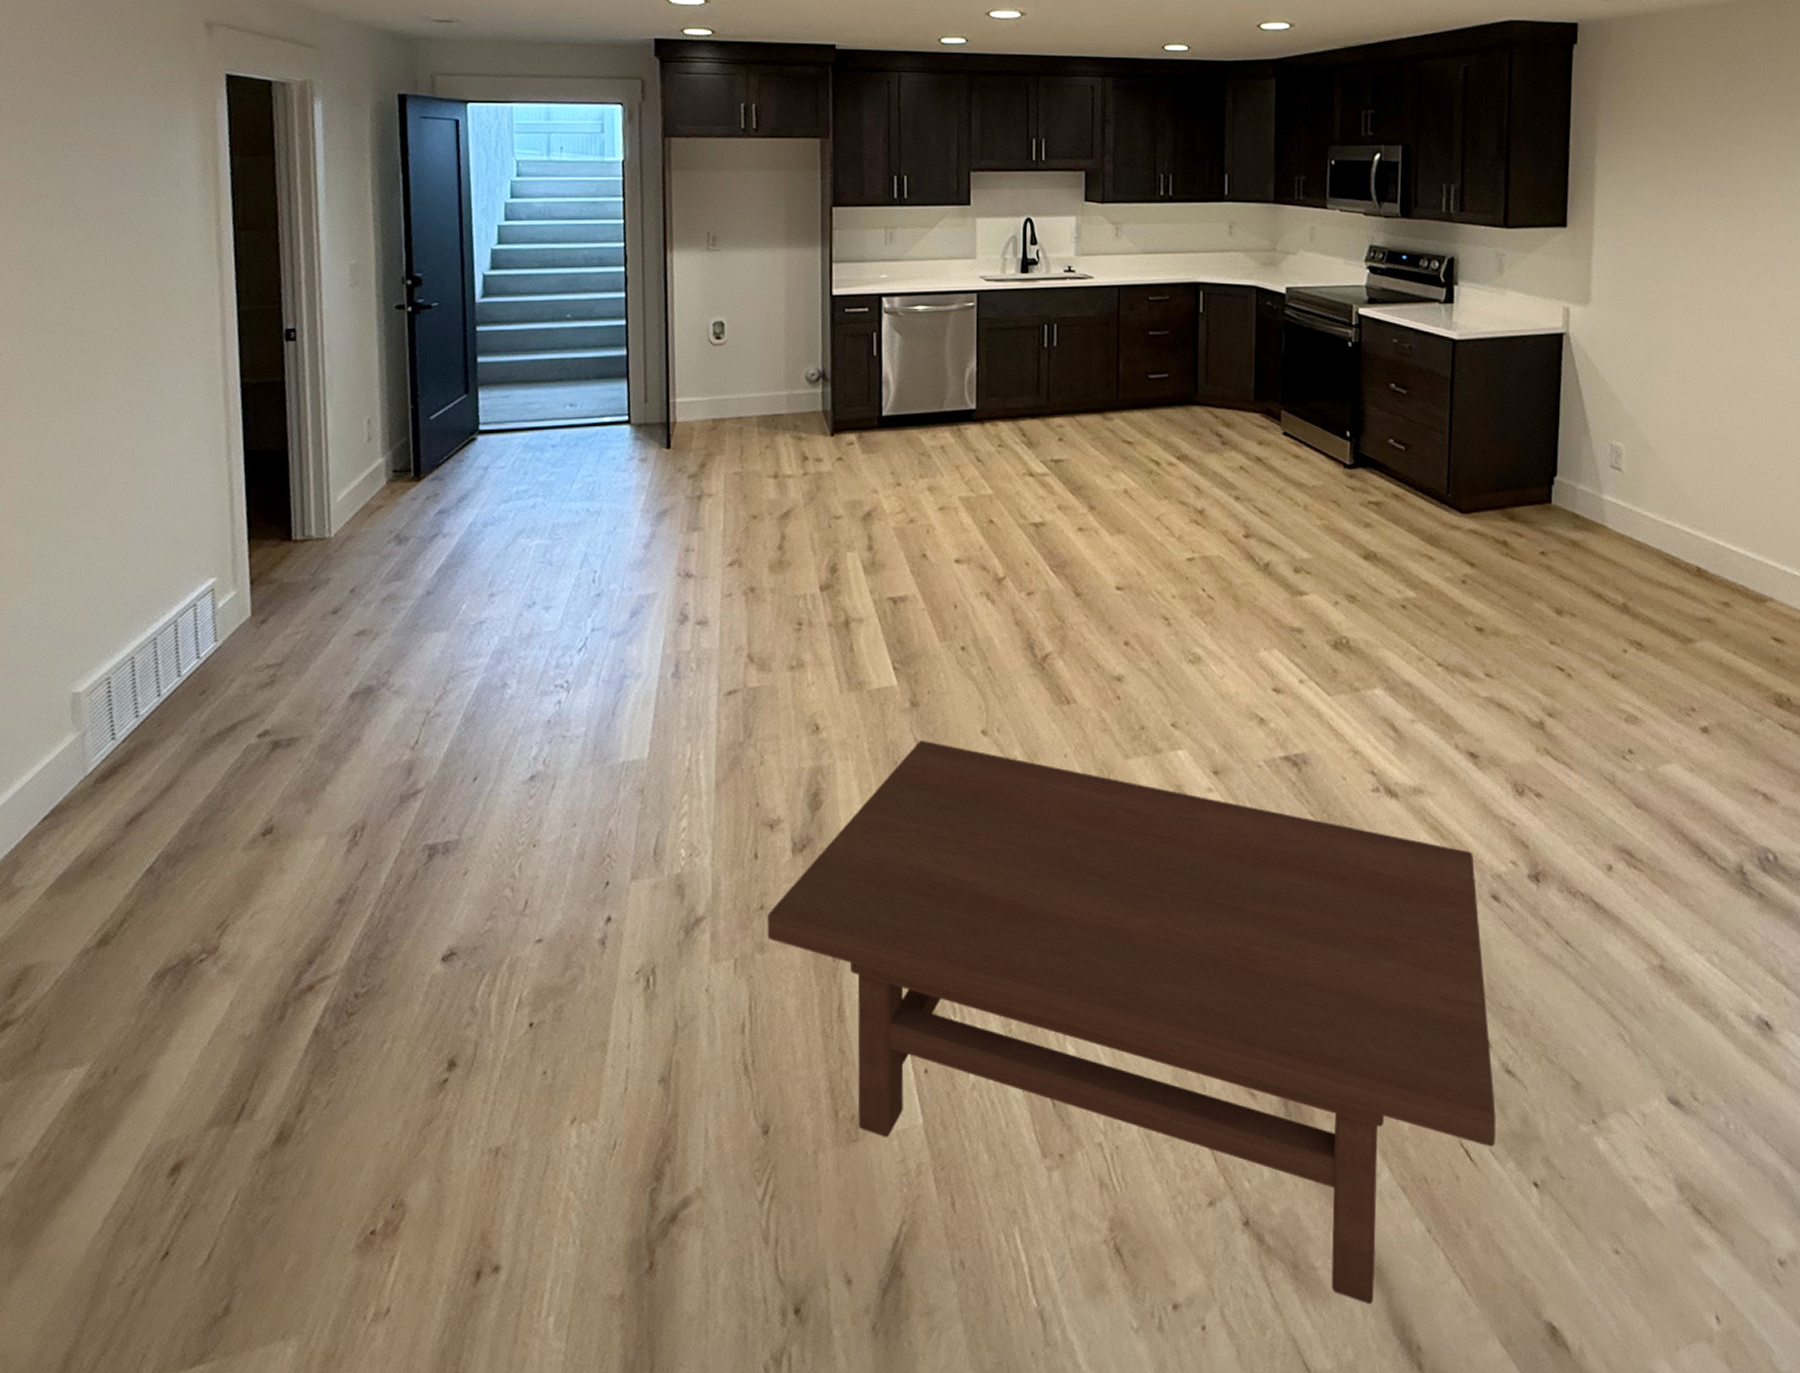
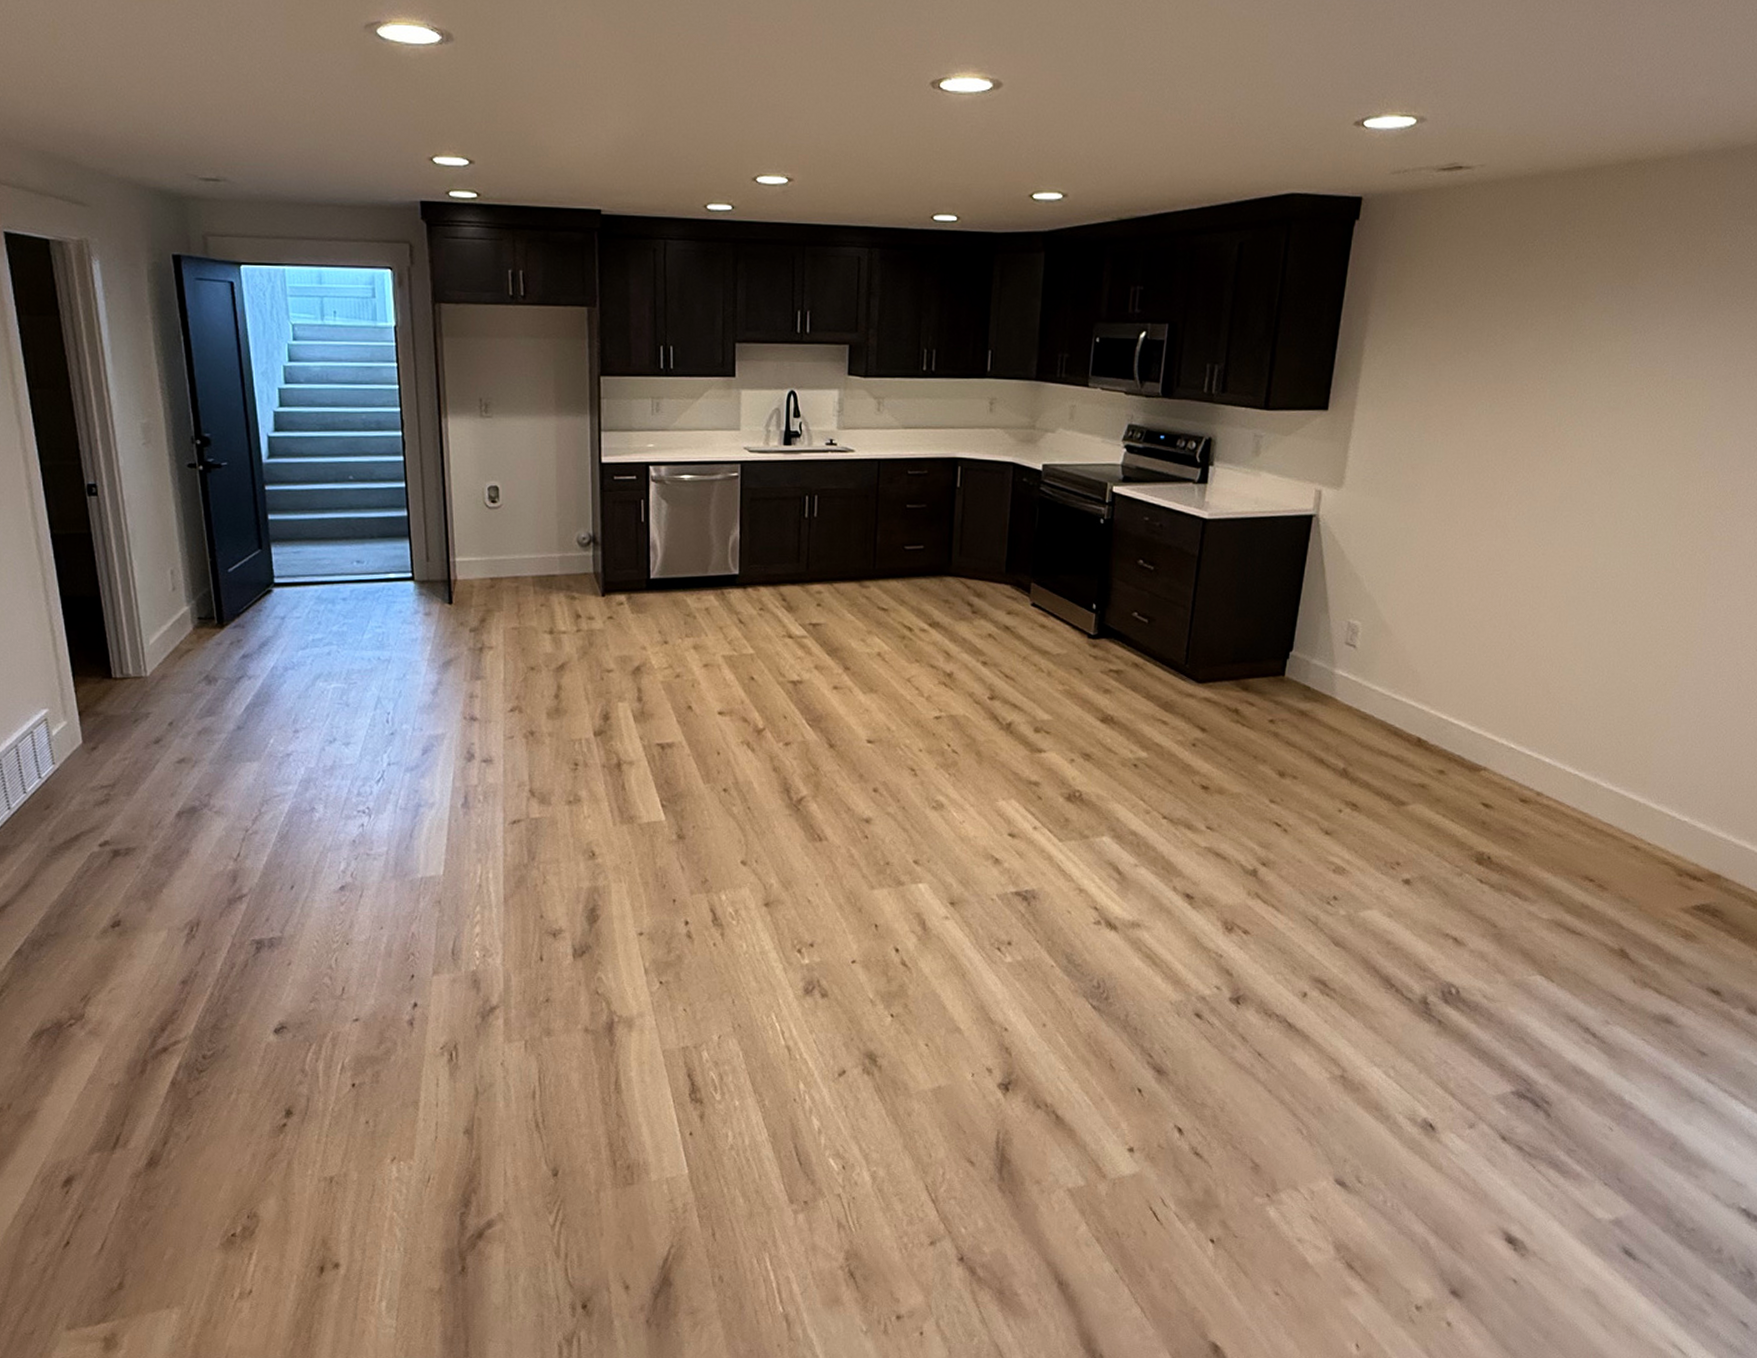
coffee table: present [767,739,1496,1305] -> none [552,867,1183,1323]

